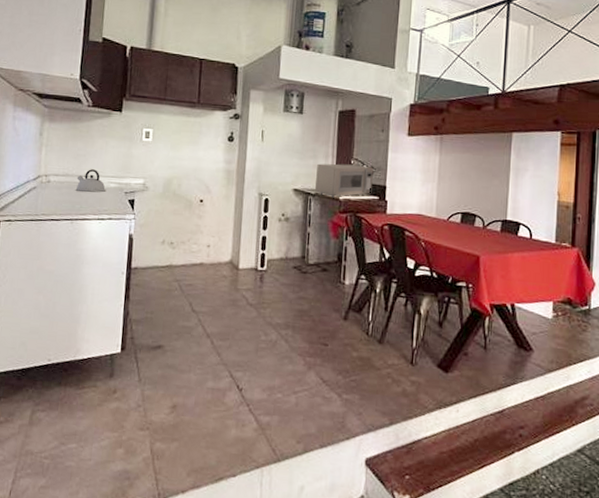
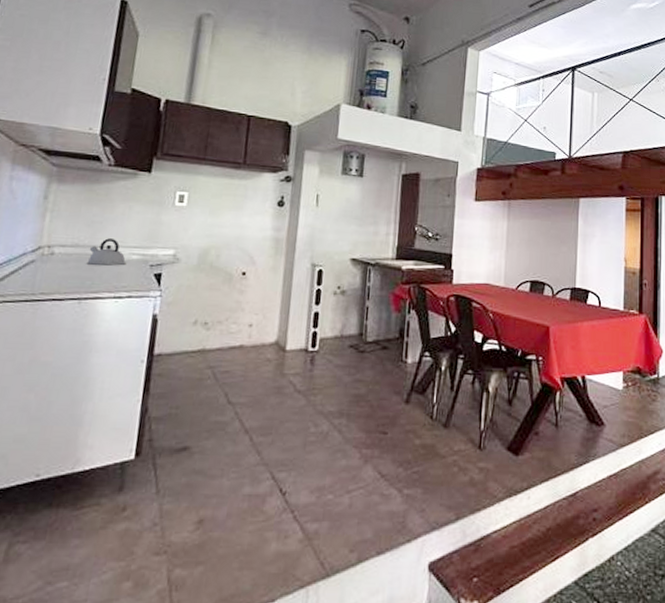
microwave: present [315,163,374,198] -> none [375,230,439,268]

